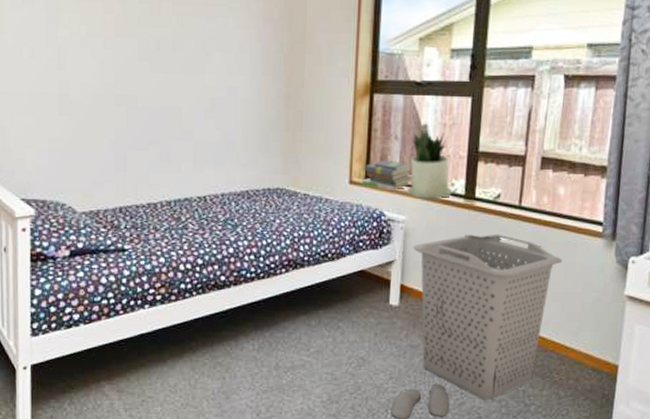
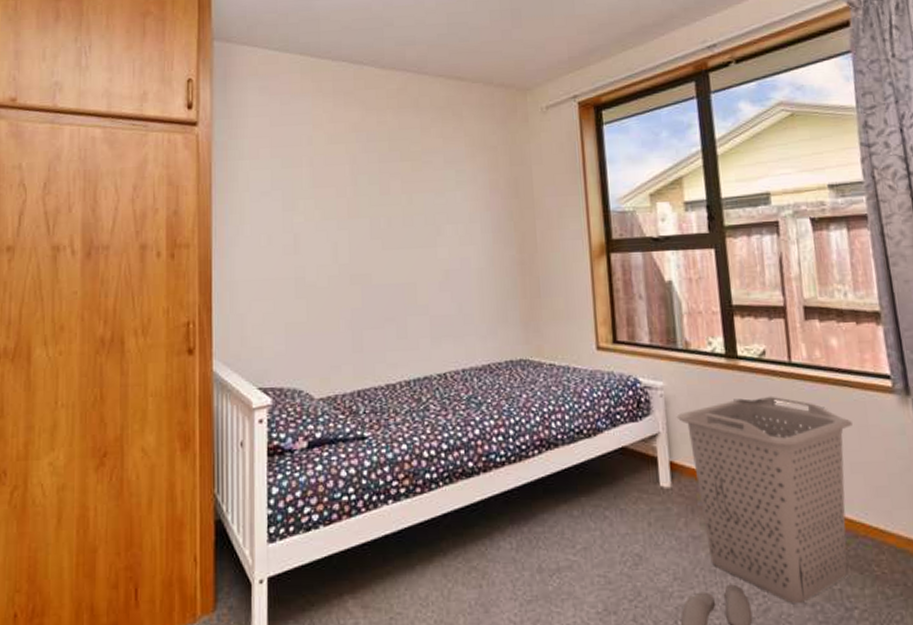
books: present [361,160,413,192] -> none [609,321,665,356]
planter: present [407,130,454,199] -> none [657,286,712,361]

